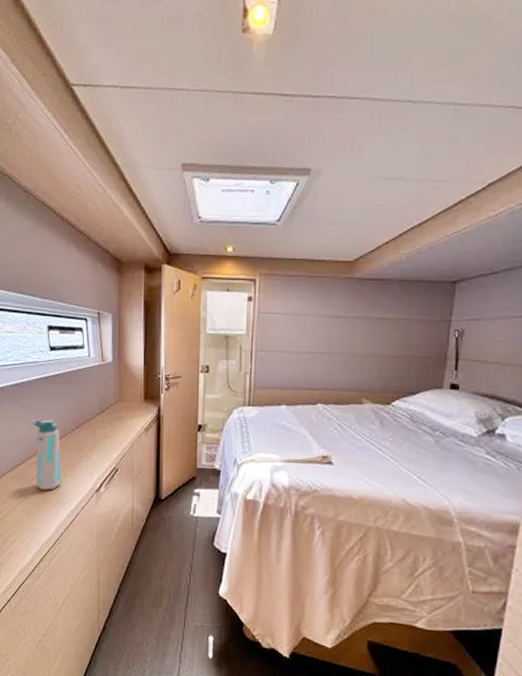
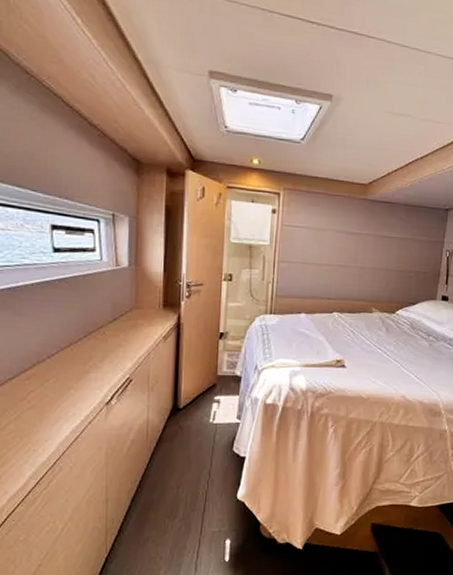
water bottle: present [32,419,63,490] -> none [29,328,66,406]

